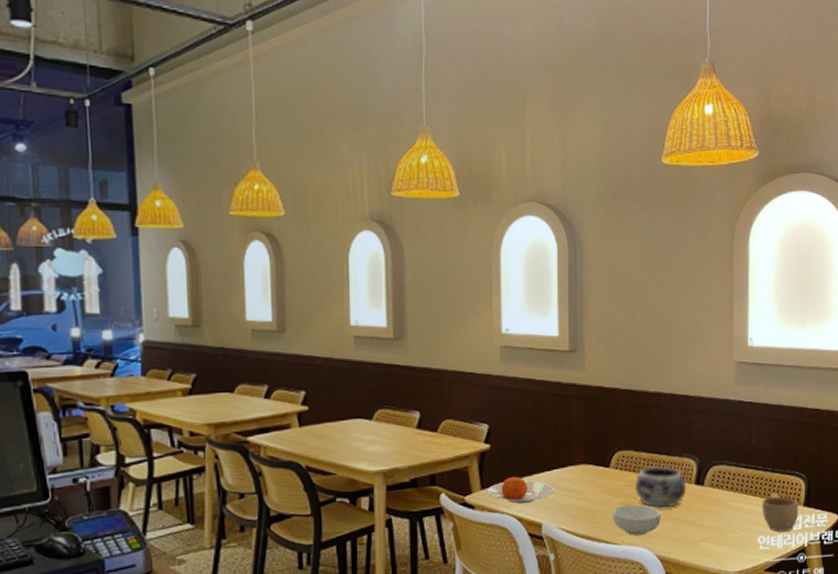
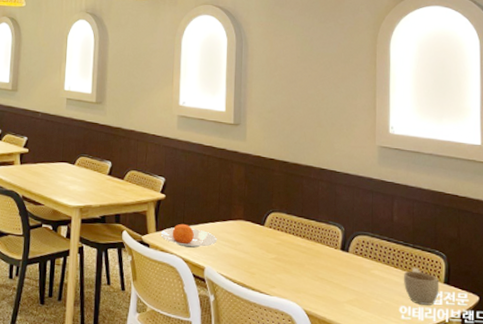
cereal bowl: present [613,504,661,536] -> none [266,261,309,290]
decorative bowl: present [635,466,686,507] -> none [286,229,332,267]

